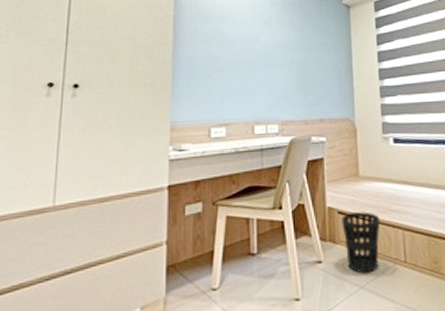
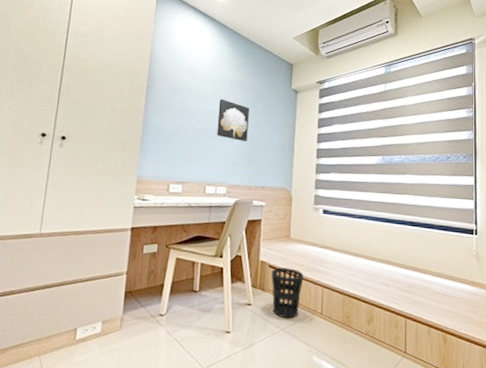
wall art: none [260,22,298,70] -> present [217,98,249,142]

